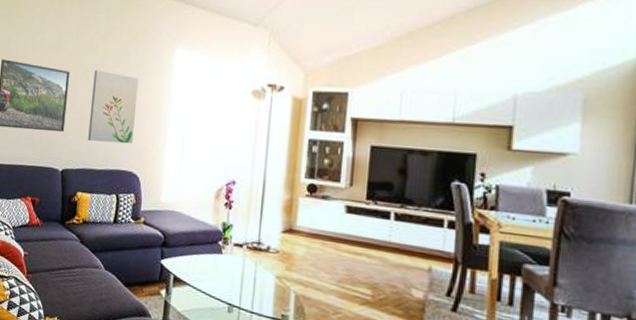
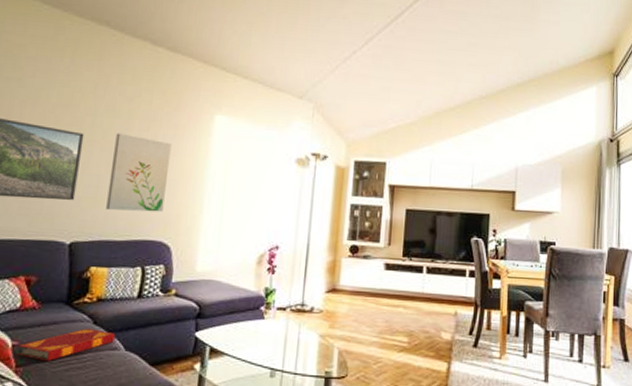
hardback book: none [27,245,98,272] -> present [16,327,116,361]

